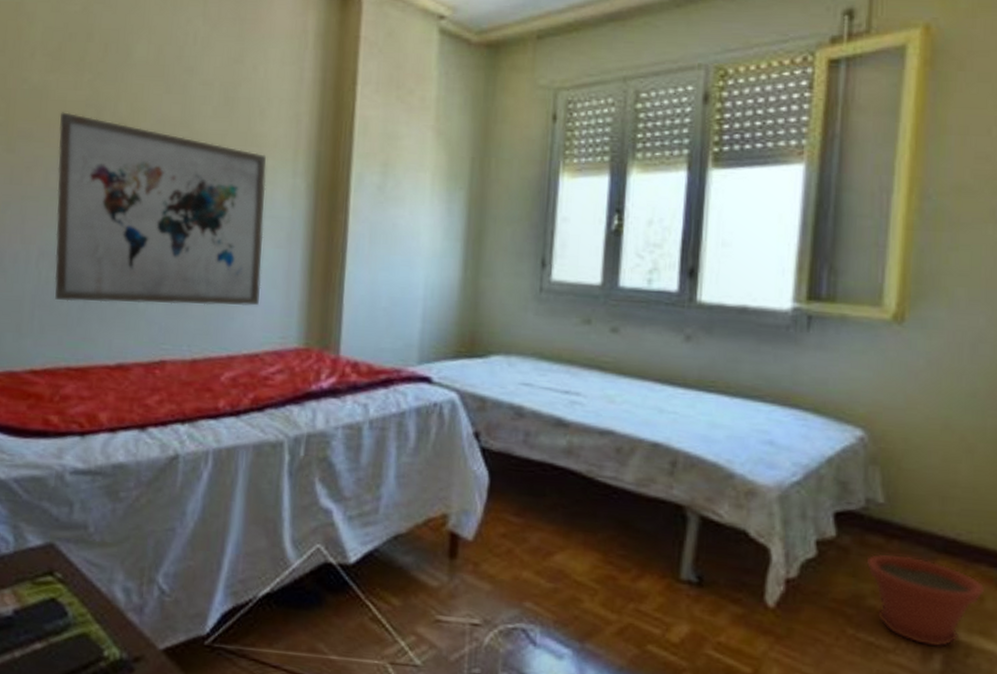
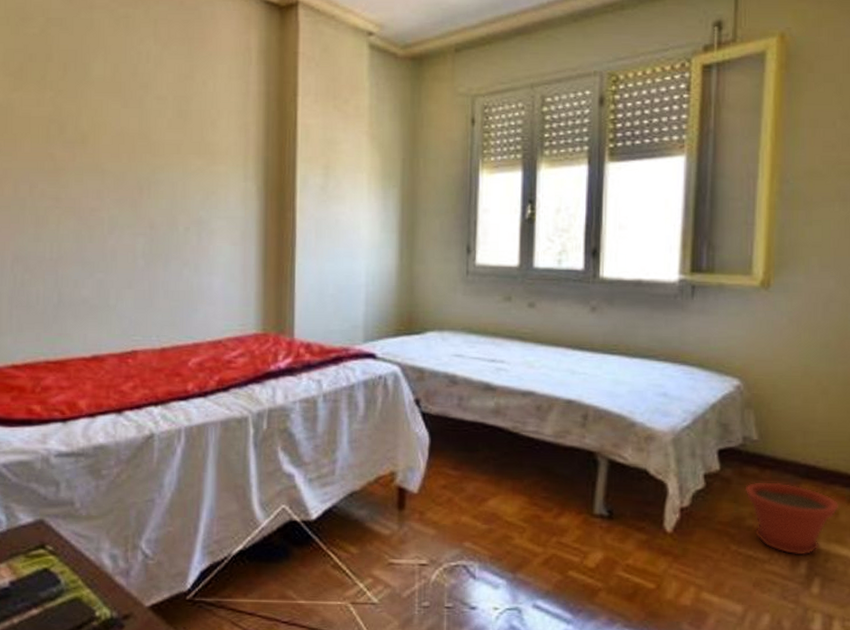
wall art: present [54,112,267,306] -> none [25,127,221,301]

